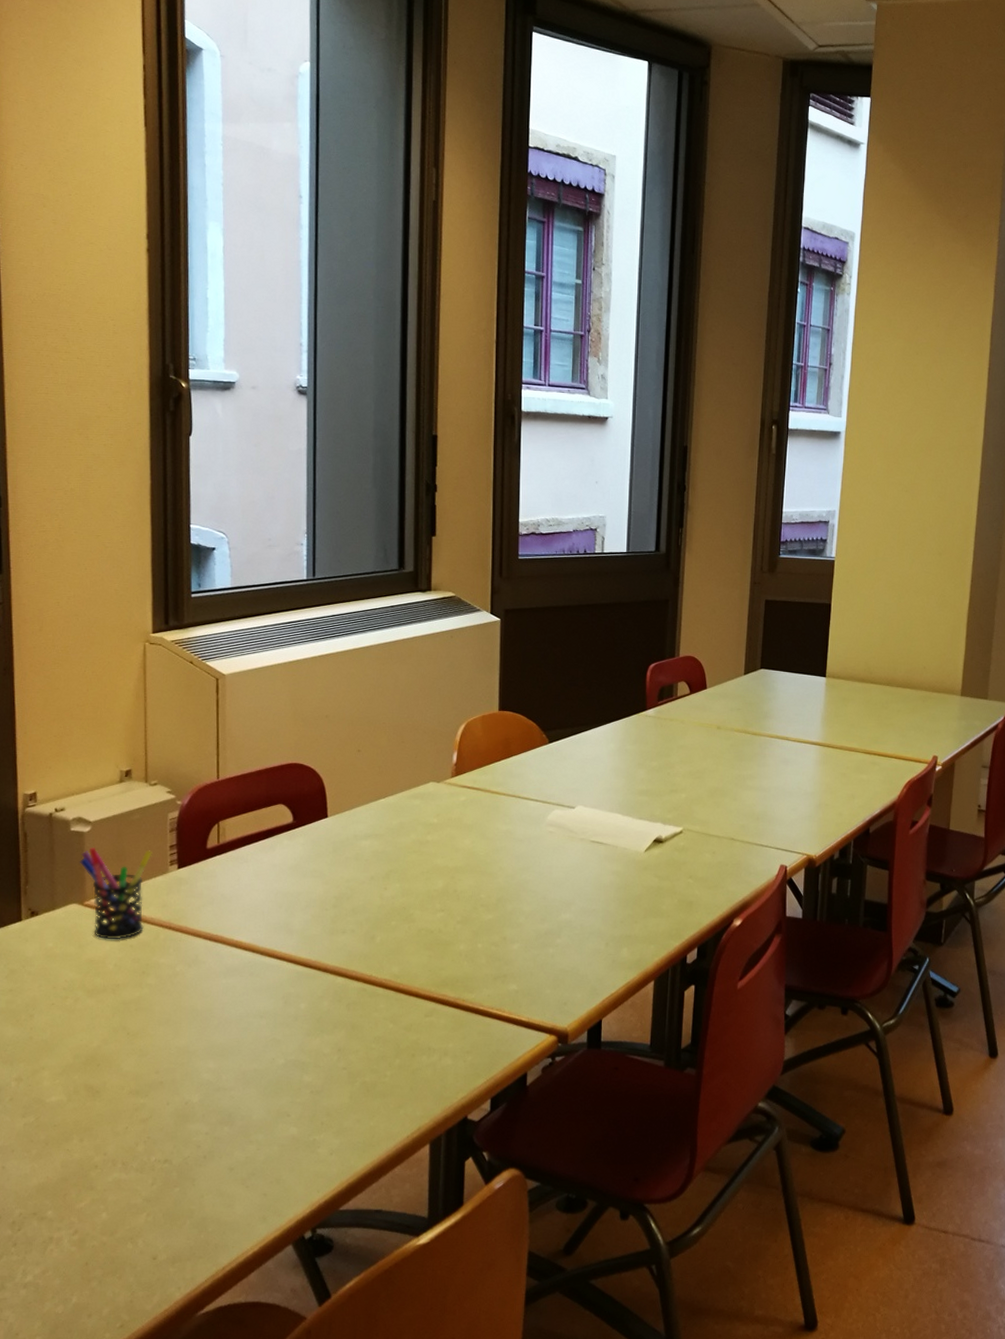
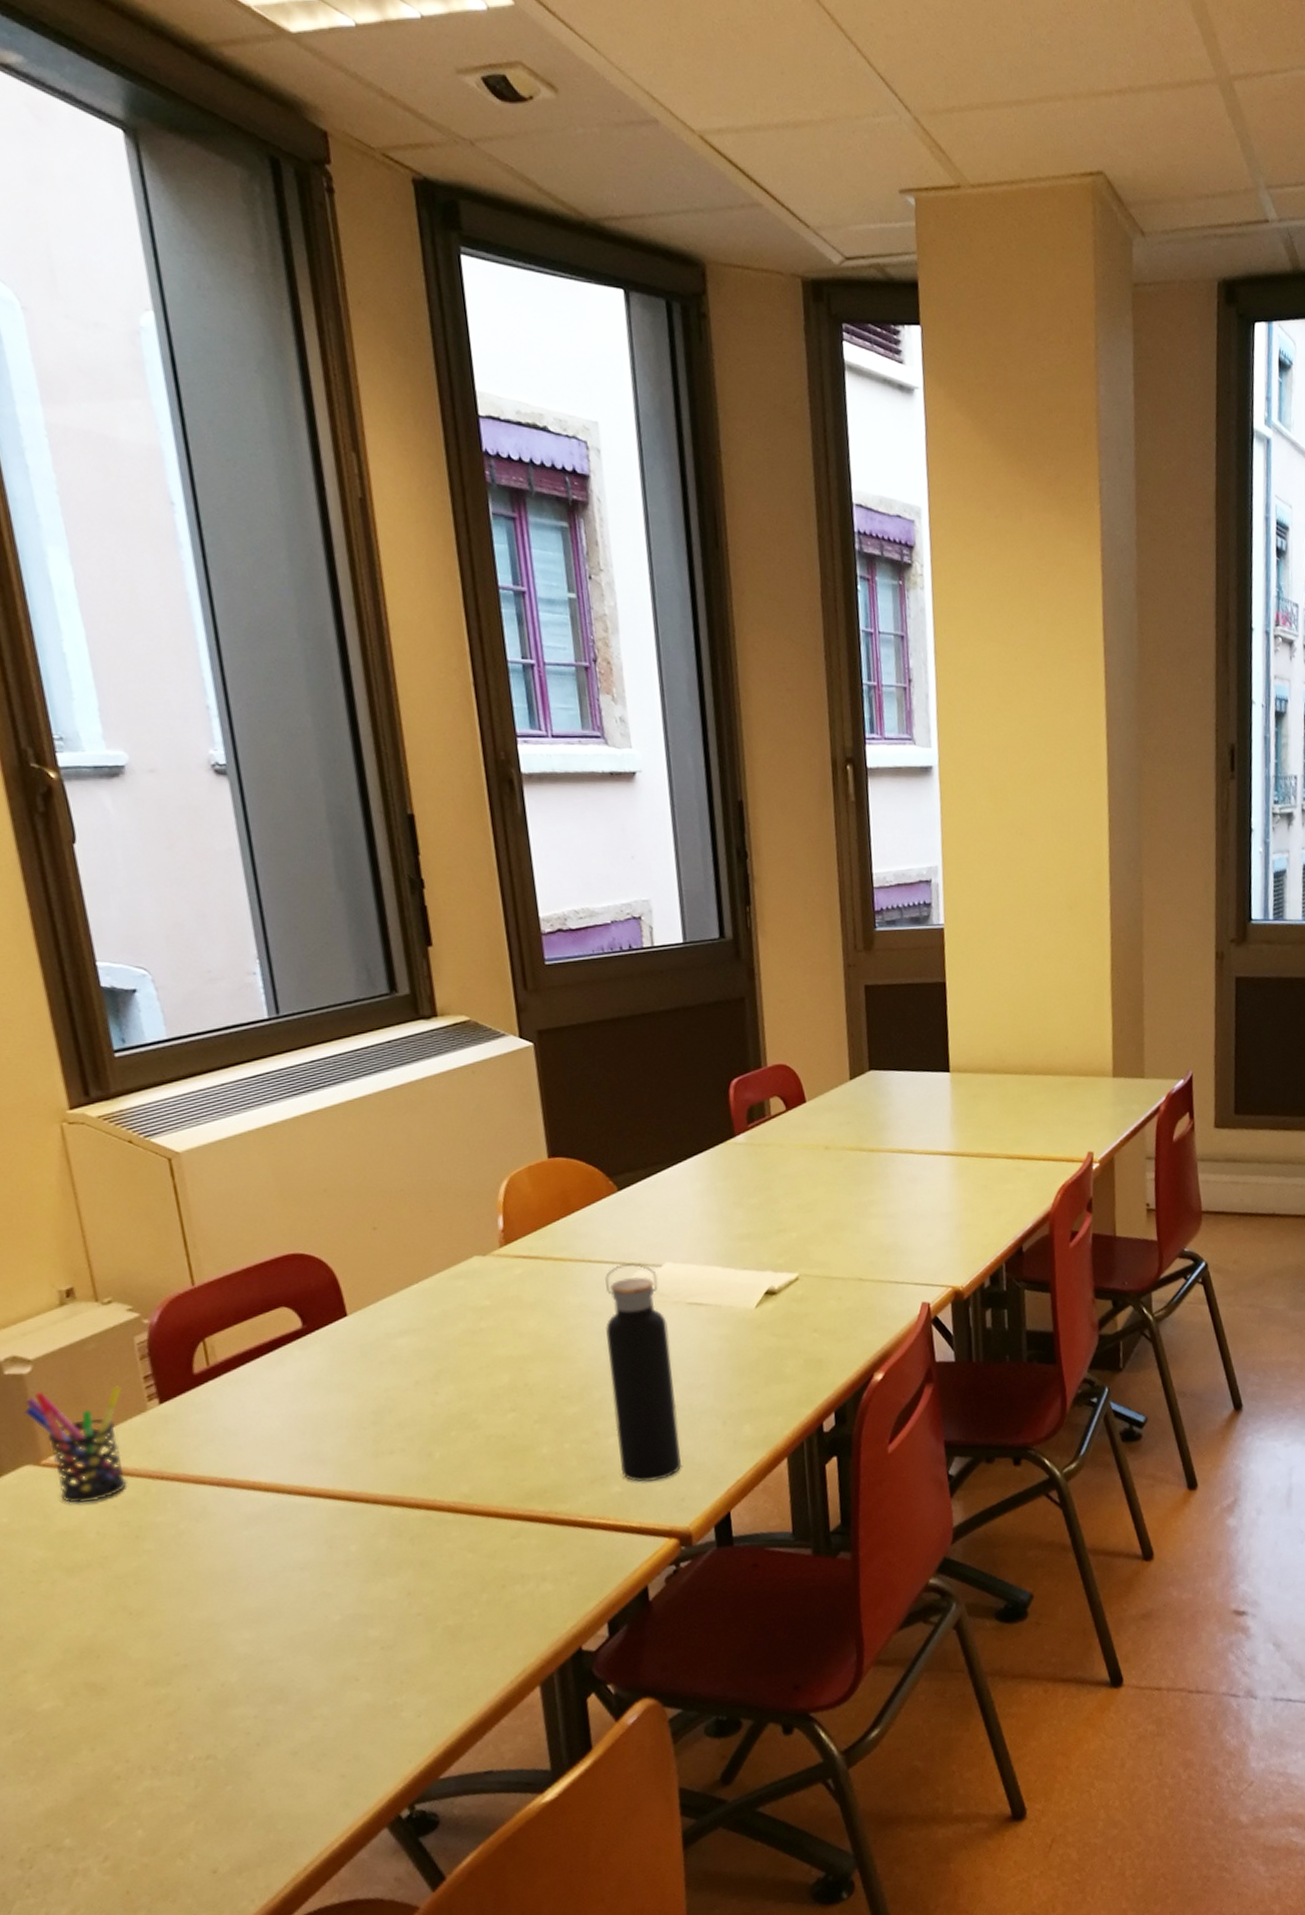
water bottle: none [520,802,573,985] -> present [605,1263,683,1482]

